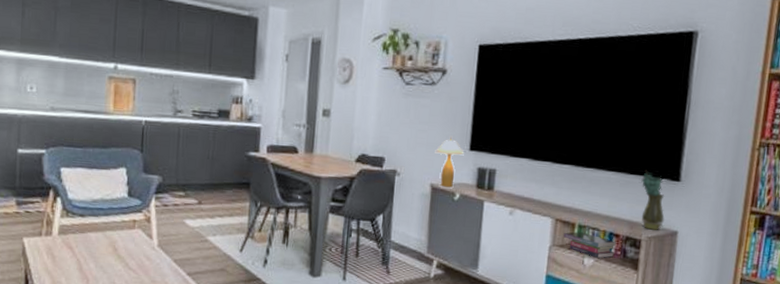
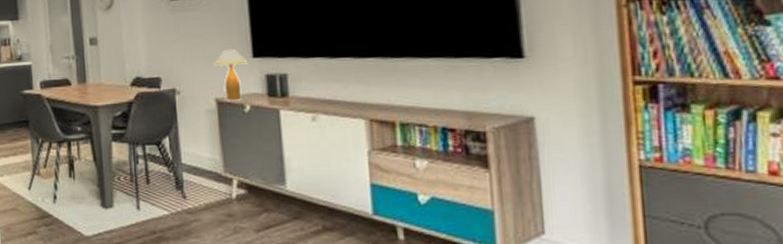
books: present [563,232,616,259] -> none [383,131,453,160]
vase: present [641,170,665,231] -> none [470,50,512,120]

